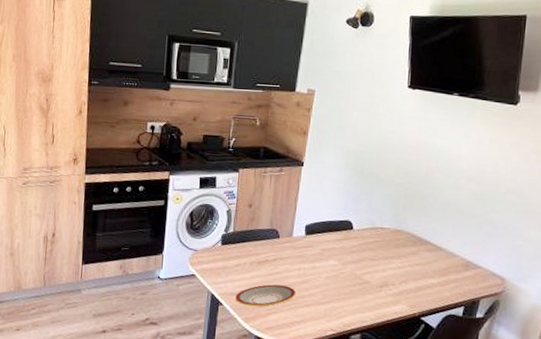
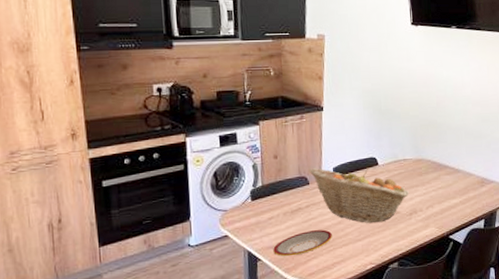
fruit basket: none [280,222,382,289] -> present [308,168,409,224]

